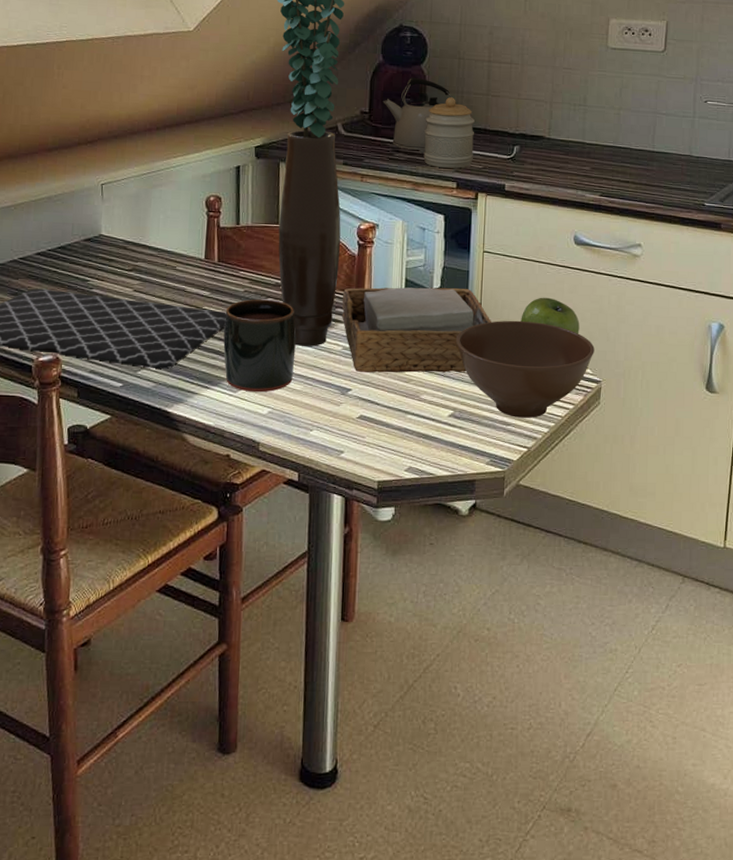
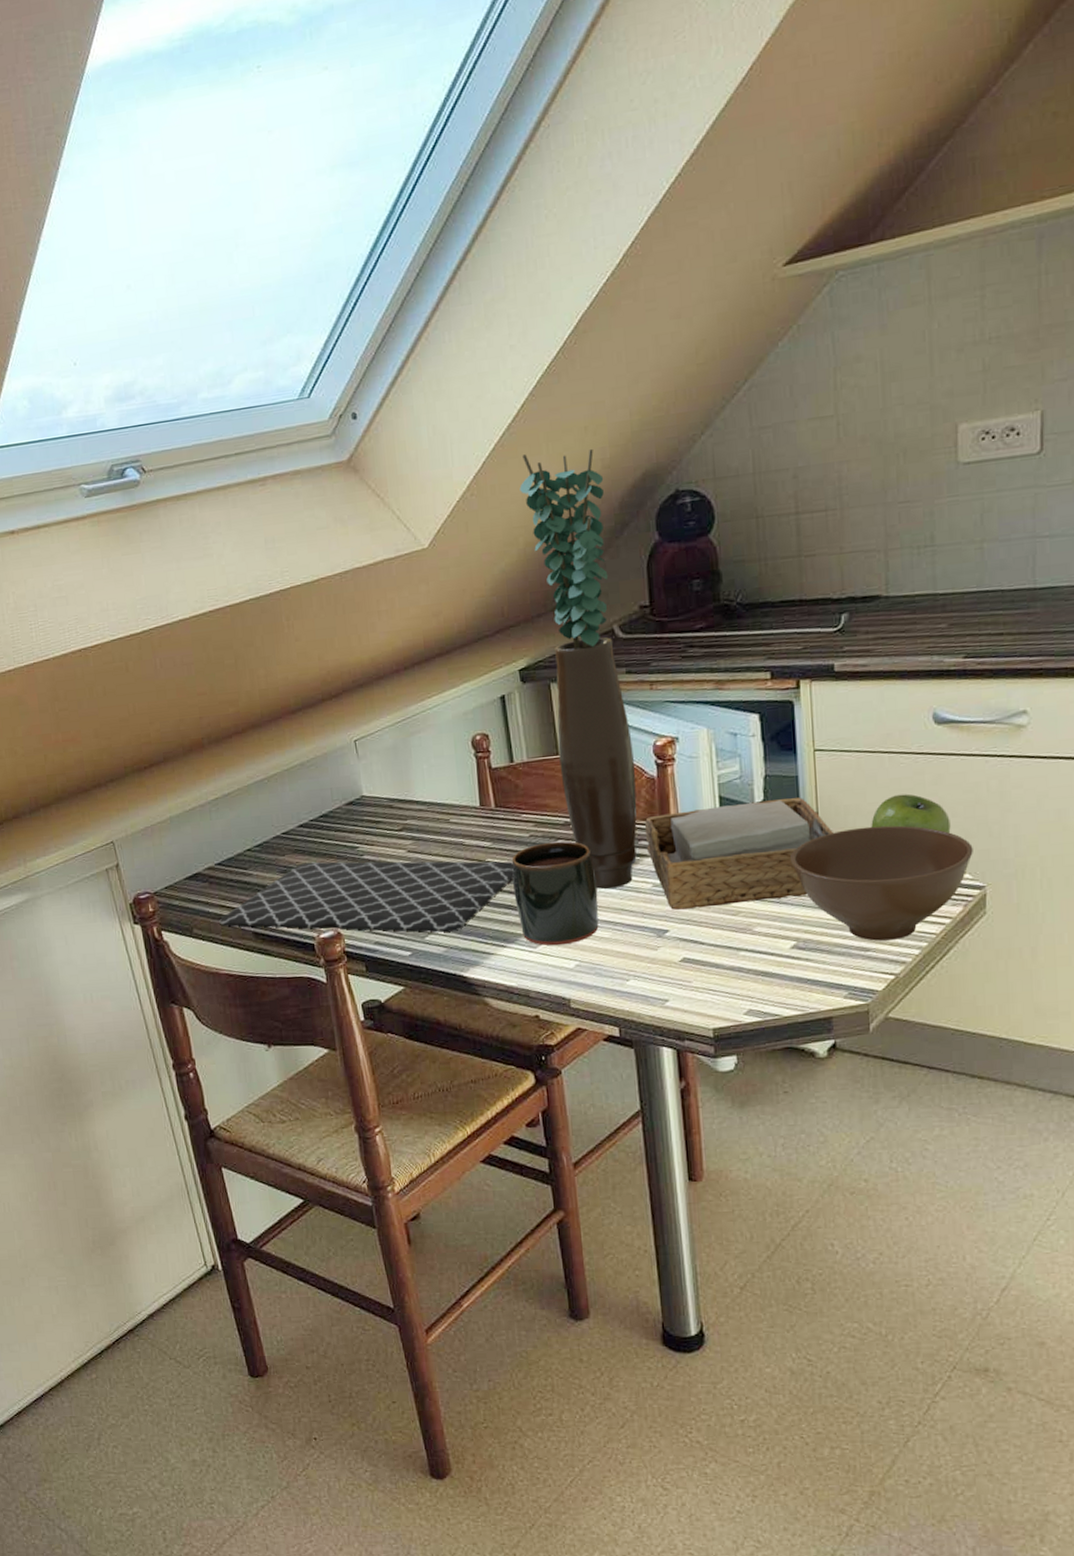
kettle: present [383,78,457,154] -> none [665,551,761,644]
jar: present [423,97,476,169] -> none [721,568,789,658]

